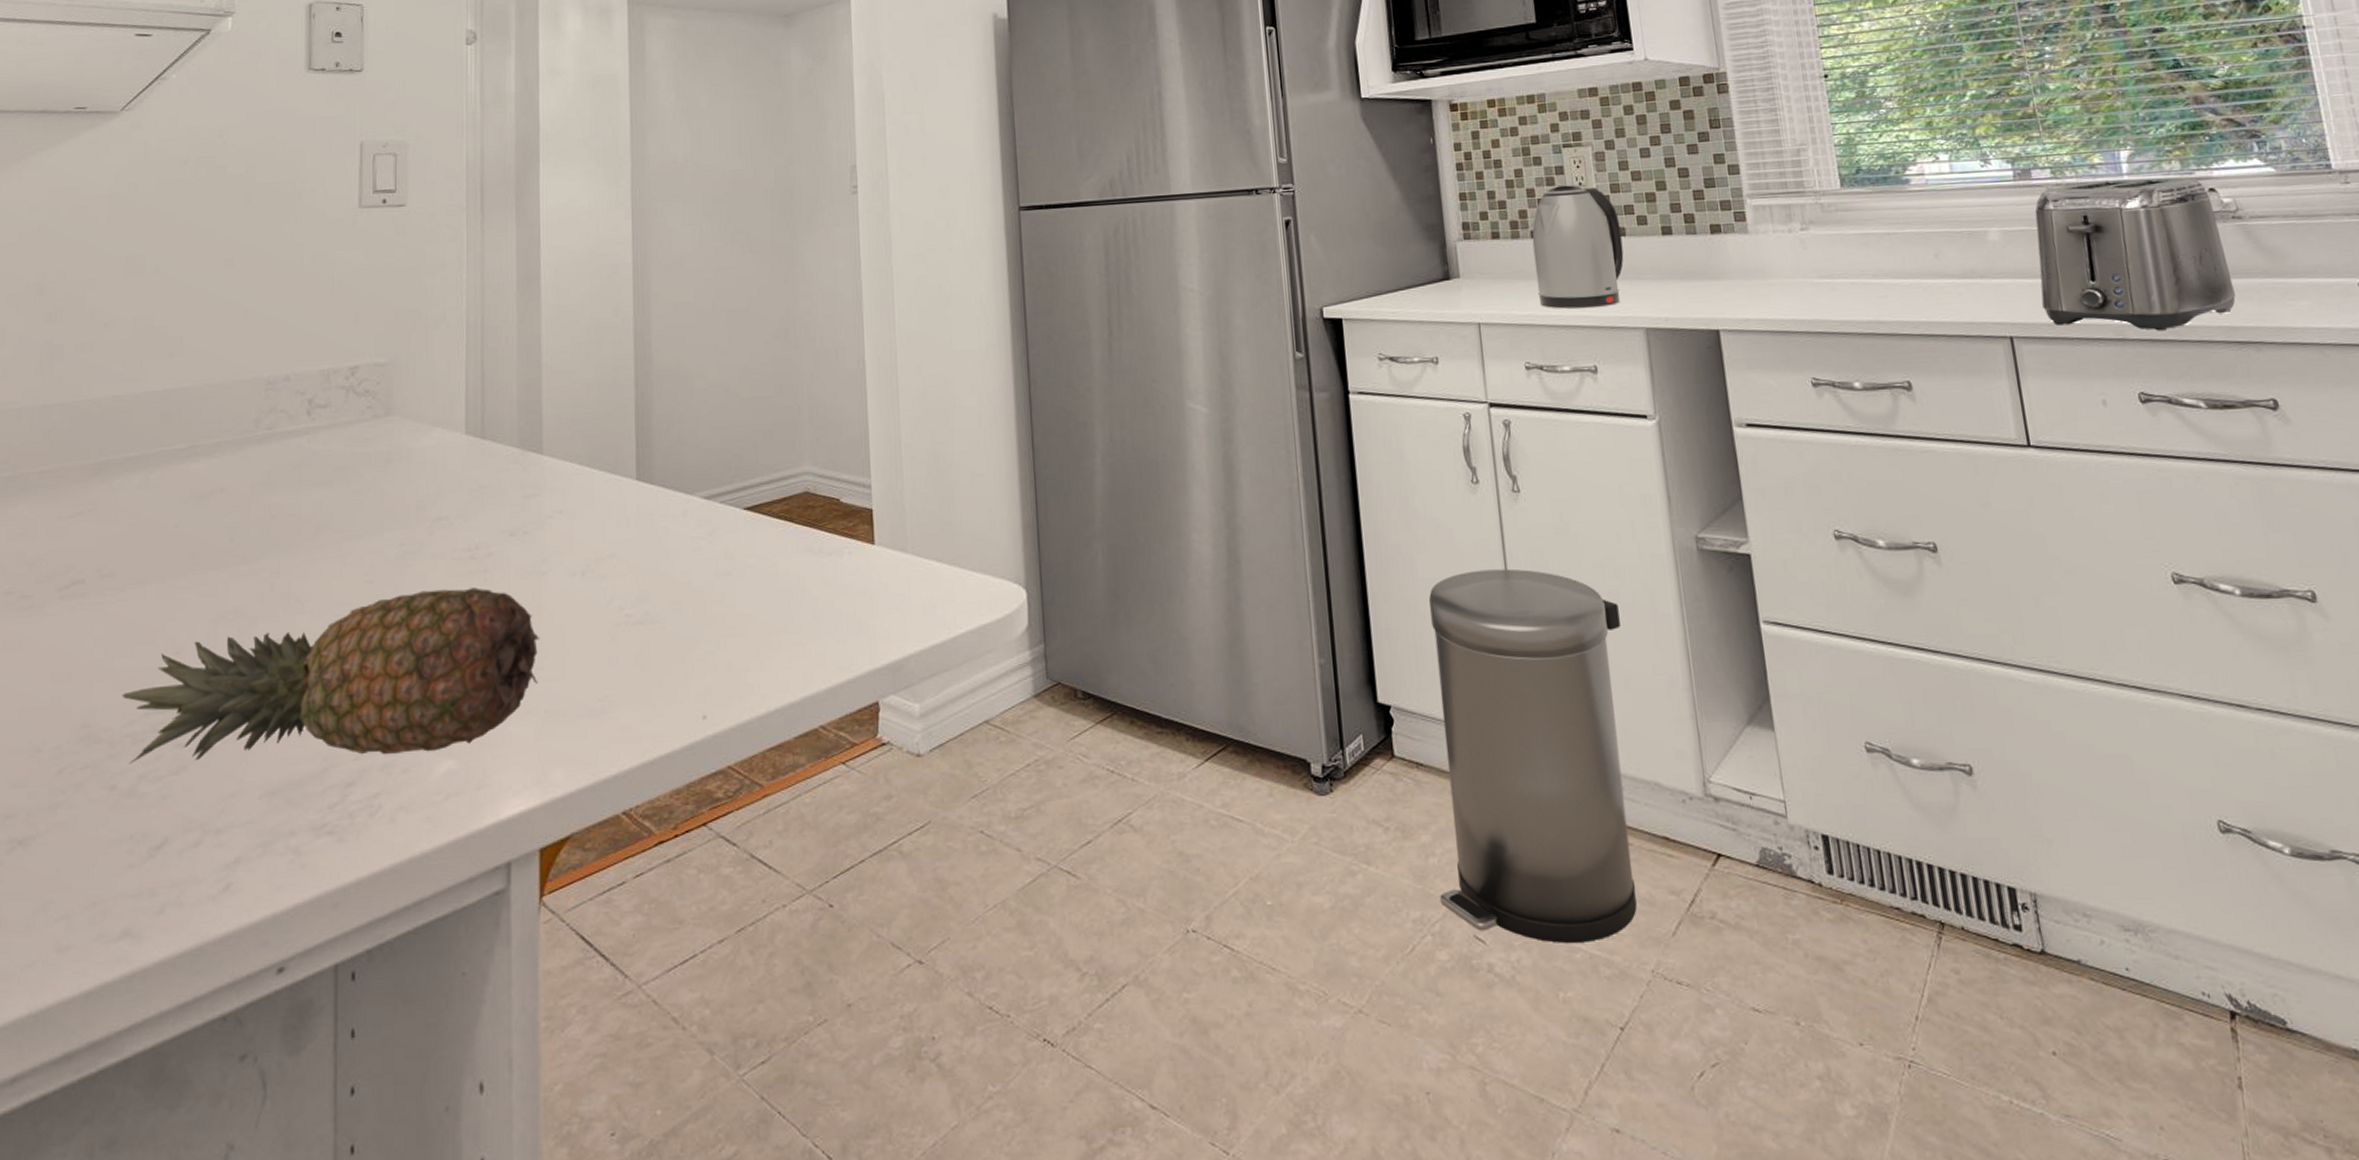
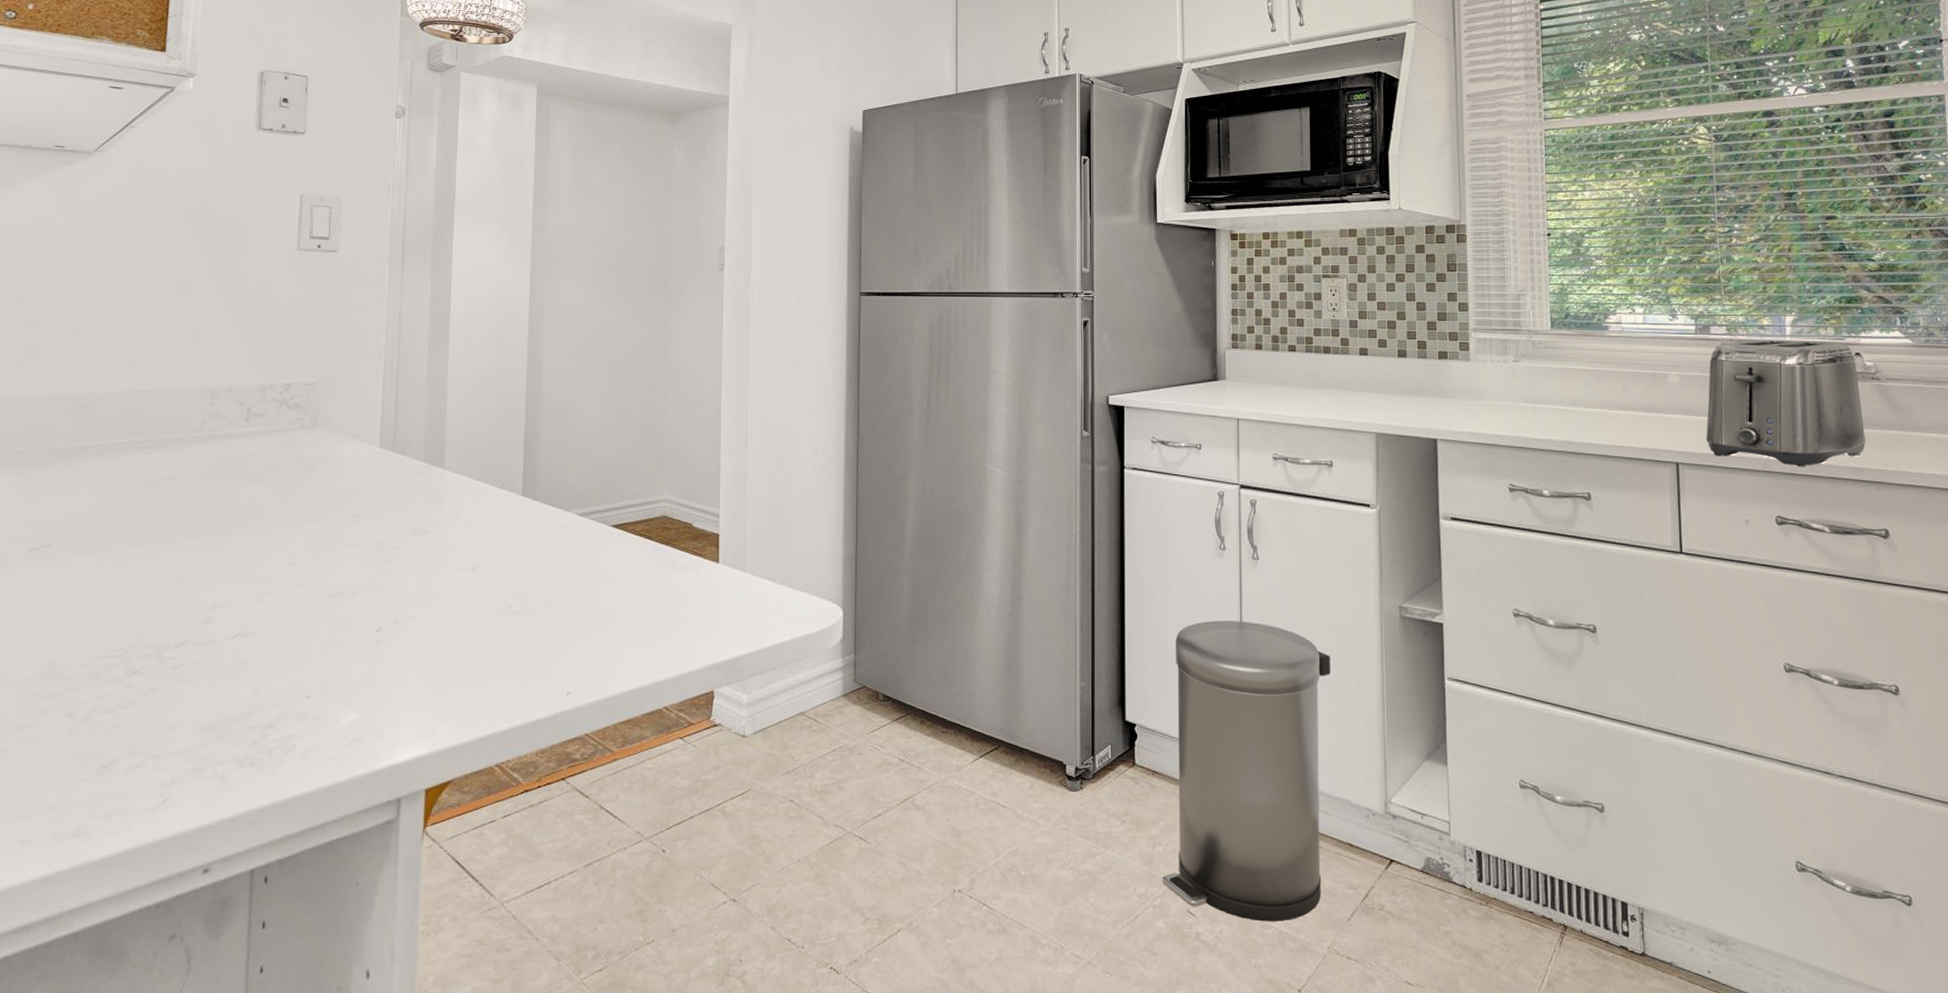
fruit: present [122,587,540,764] -> none [80,573,434,705]
kettle: present [1532,185,1624,309] -> none [1289,309,1364,413]

